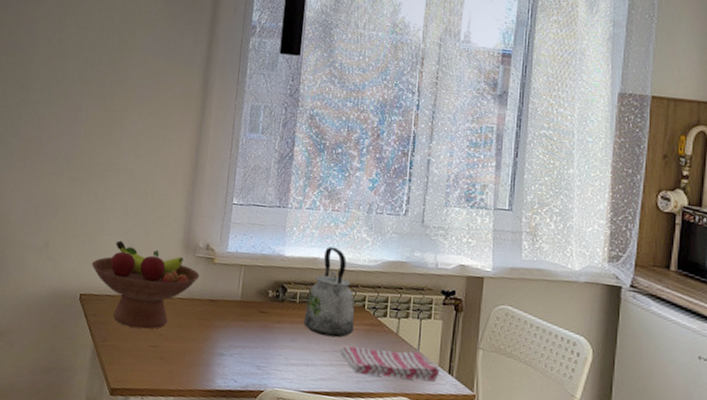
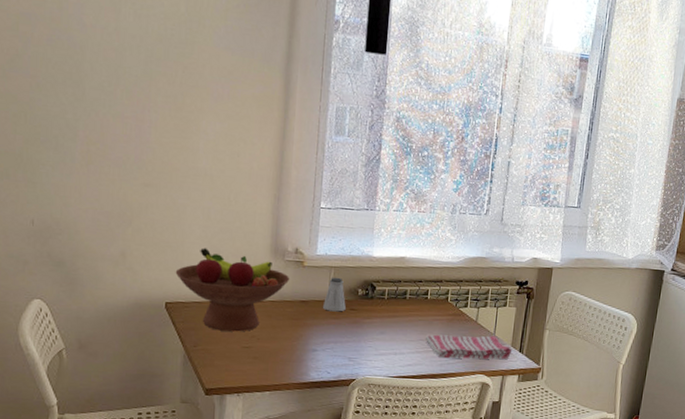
saltshaker: none [232,276,256,314] -> present [323,277,346,312]
kettle: present [303,246,355,338] -> none [392,246,439,328]

